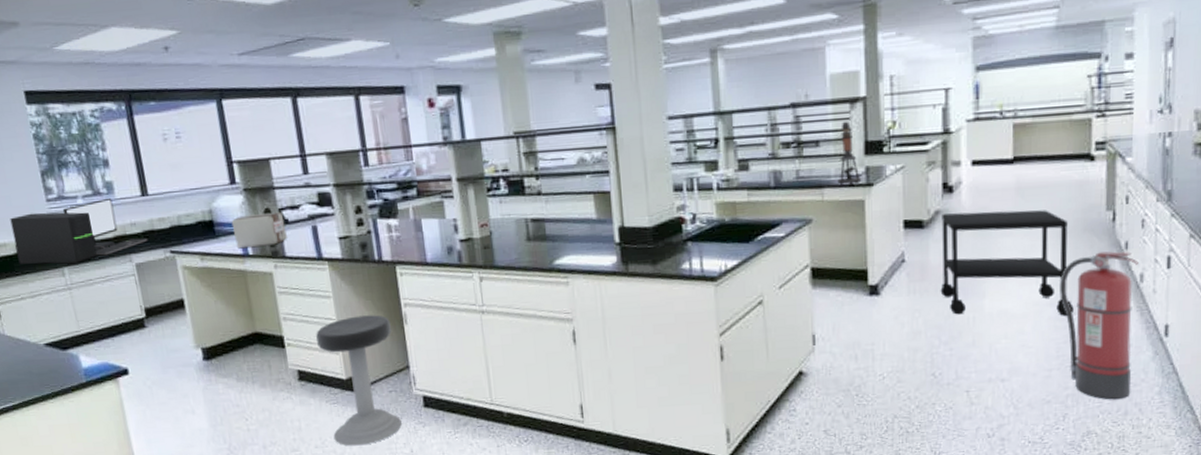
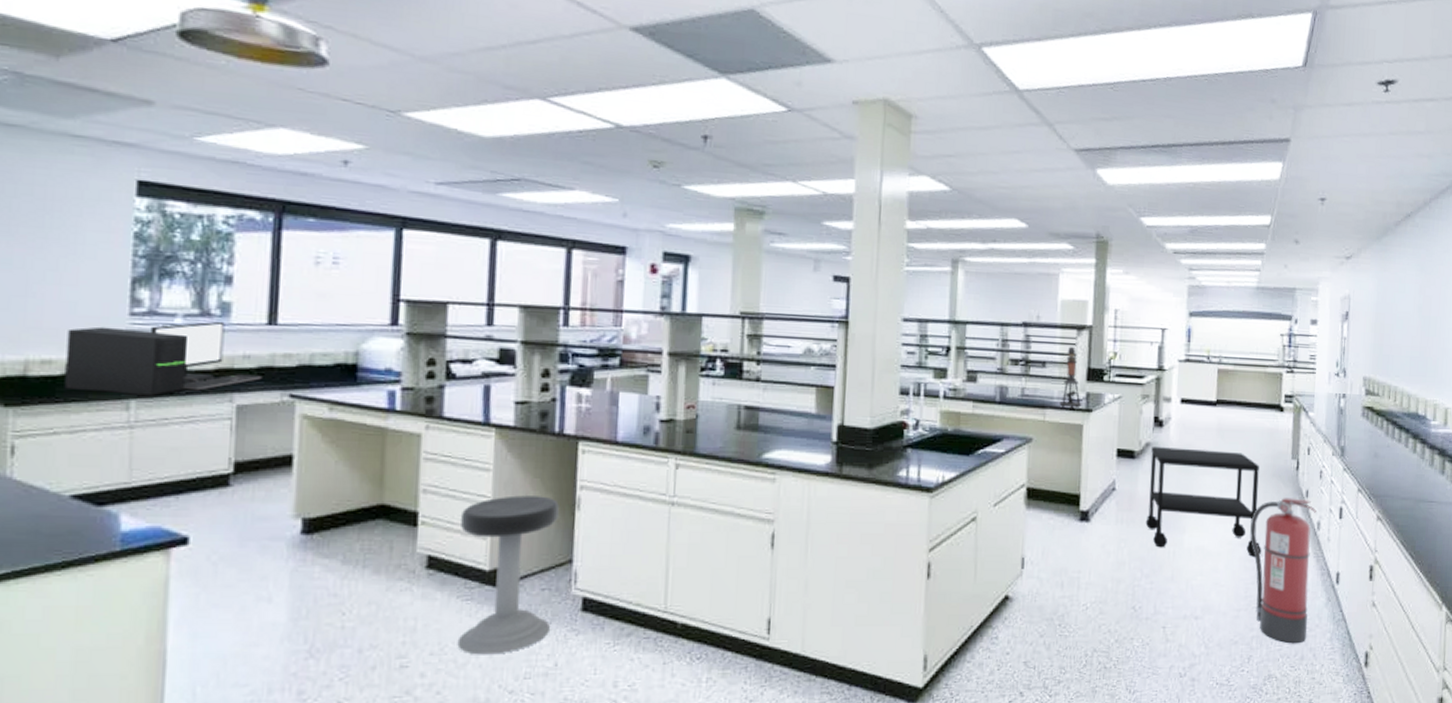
box: present [231,211,287,249] -> none [381,363,451,403]

